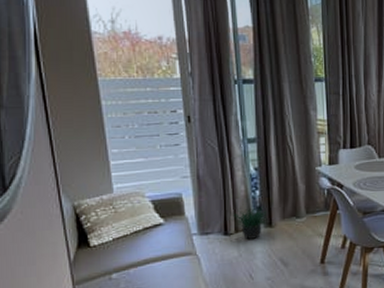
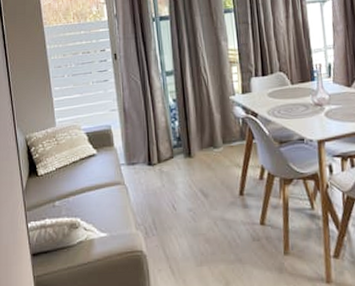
potted plant: present [232,204,267,239] -> none [154,135,186,169]

